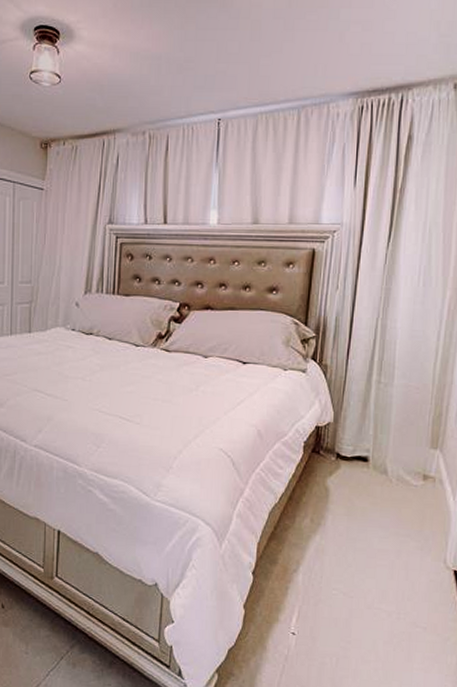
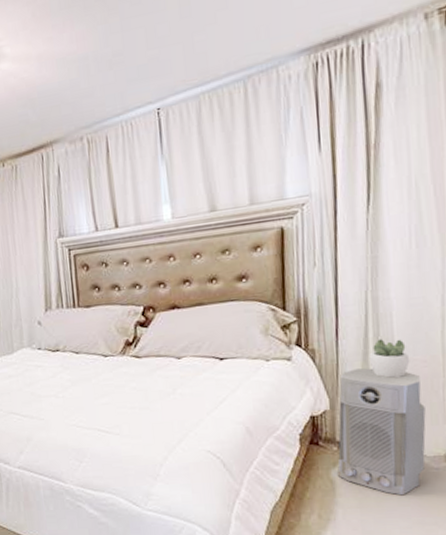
air purifier: none [333,388,413,508] -> present [337,368,426,496]
succulent plant: none [372,363,406,400] -> present [369,339,410,378]

